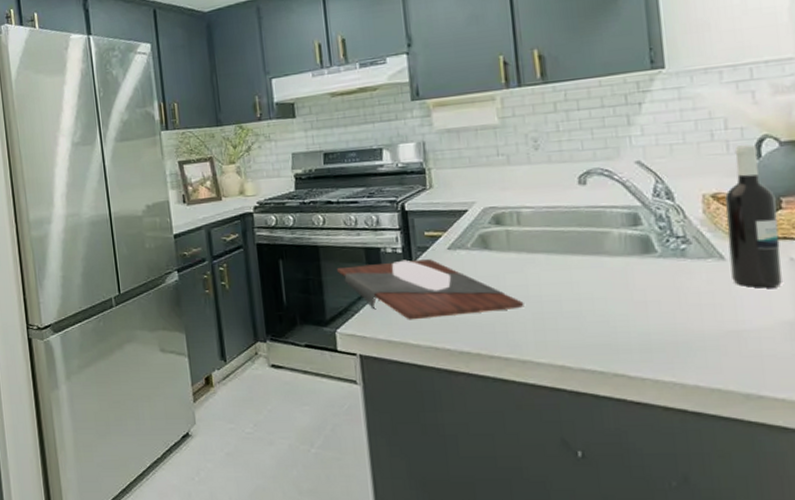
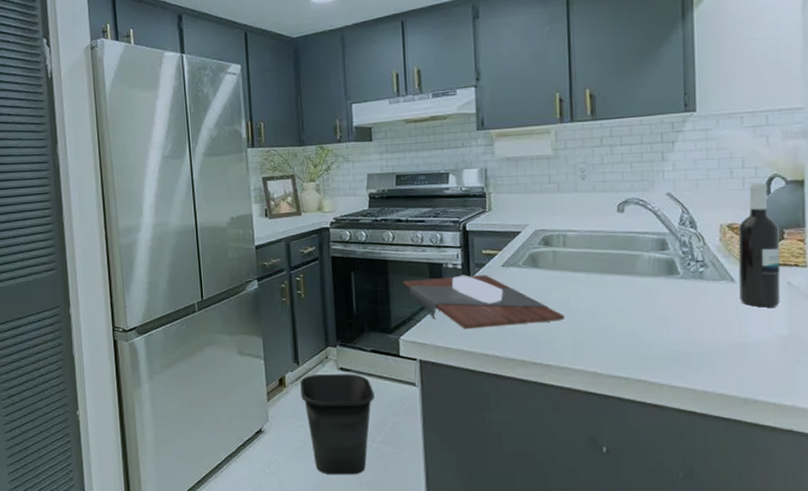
waste bin: none [228,371,311,483] -> present [300,374,374,475]

